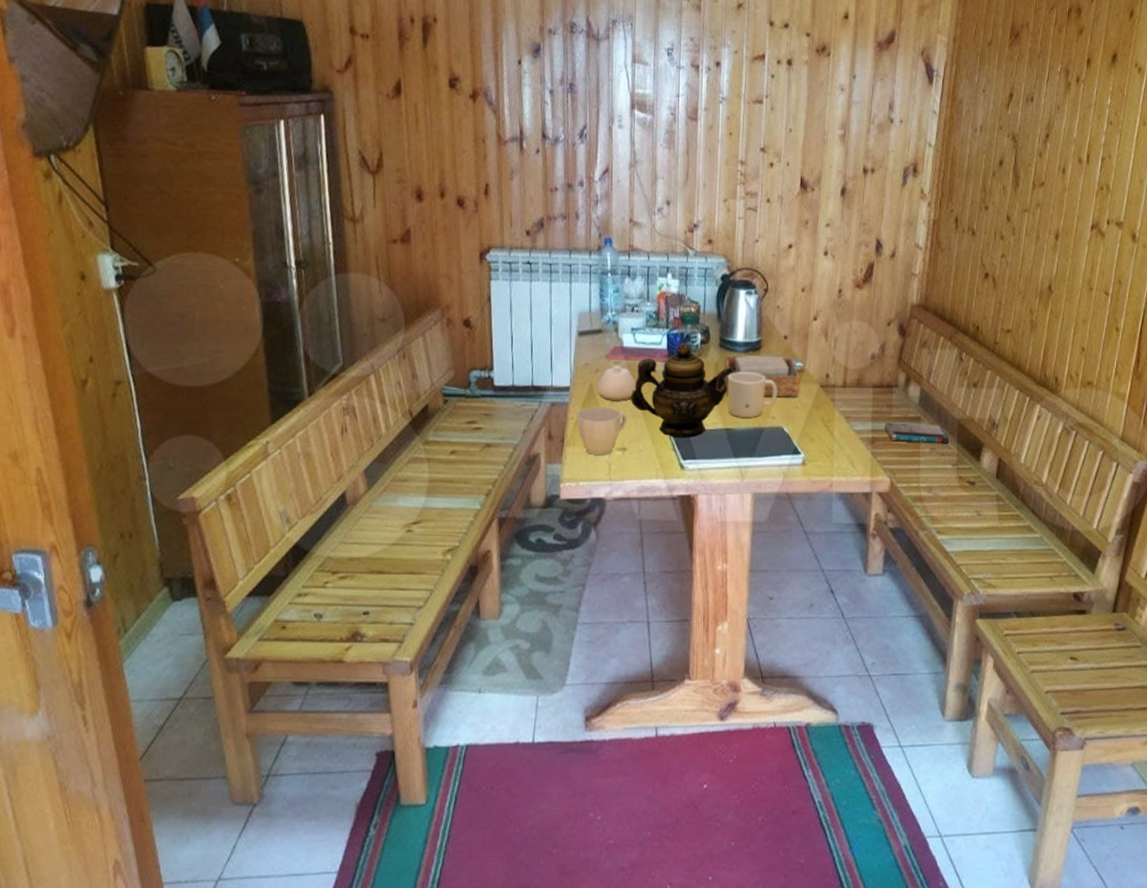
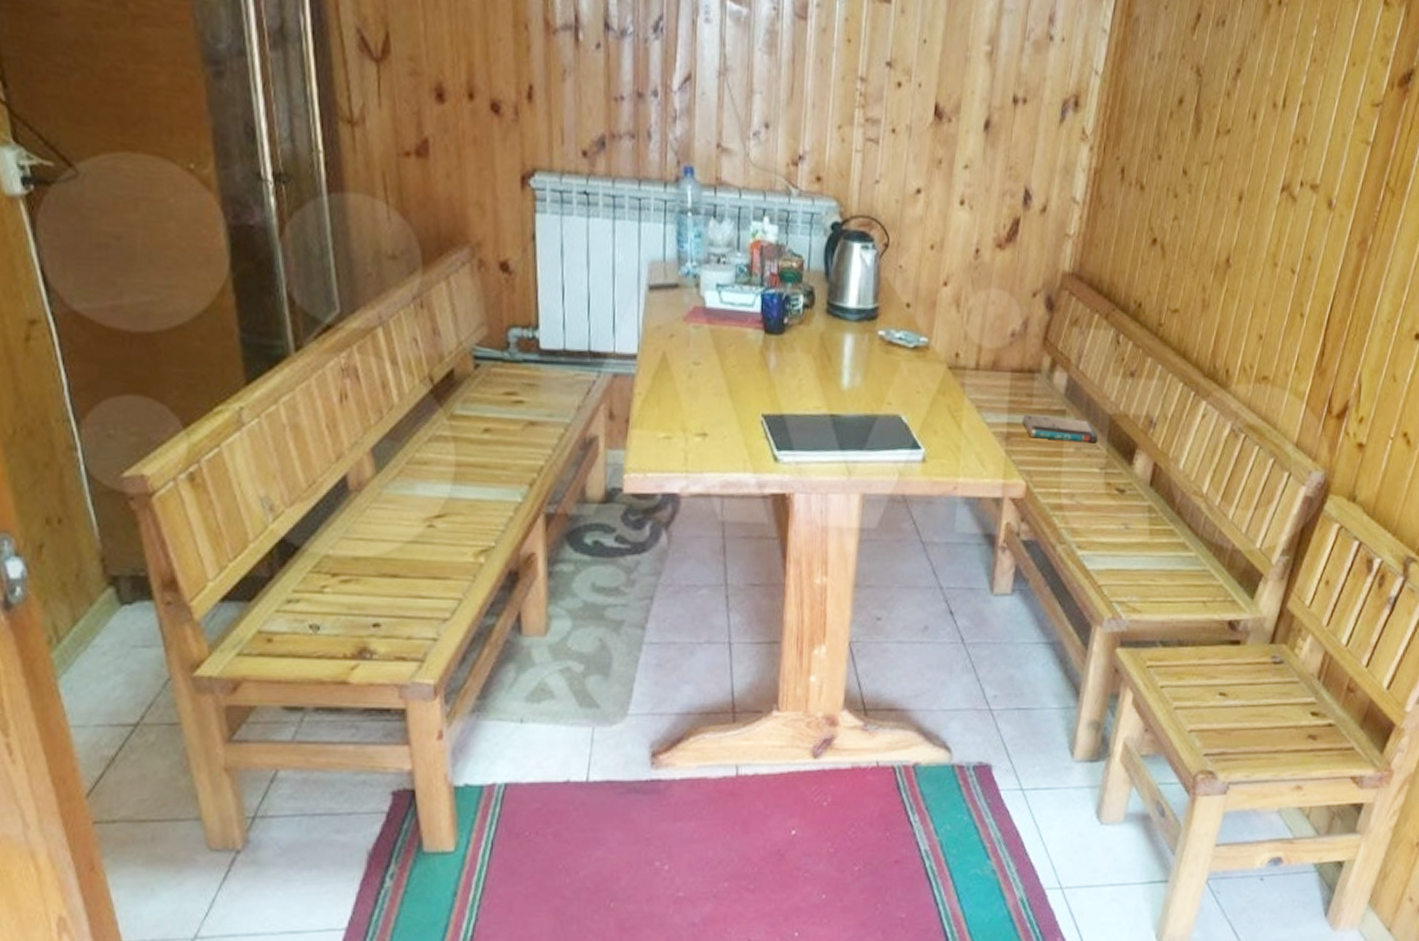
cup: present [576,407,627,455] -> none [645,381,709,441]
sugar bowl: present [597,365,637,400] -> none [672,329,722,374]
teapot: present [630,342,735,438] -> none [713,305,844,424]
napkin holder: present [724,354,800,398] -> none [831,323,925,379]
mug: present [727,371,777,418] -> none [834,344,896,403]

